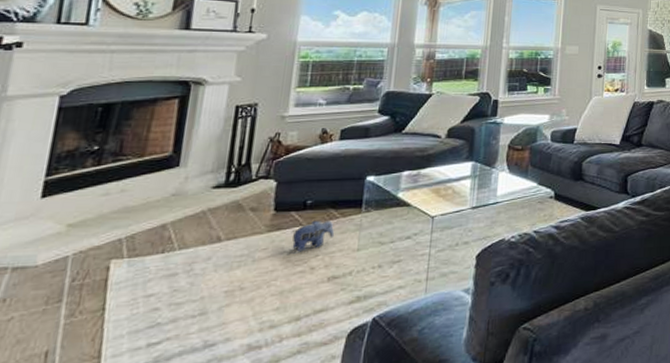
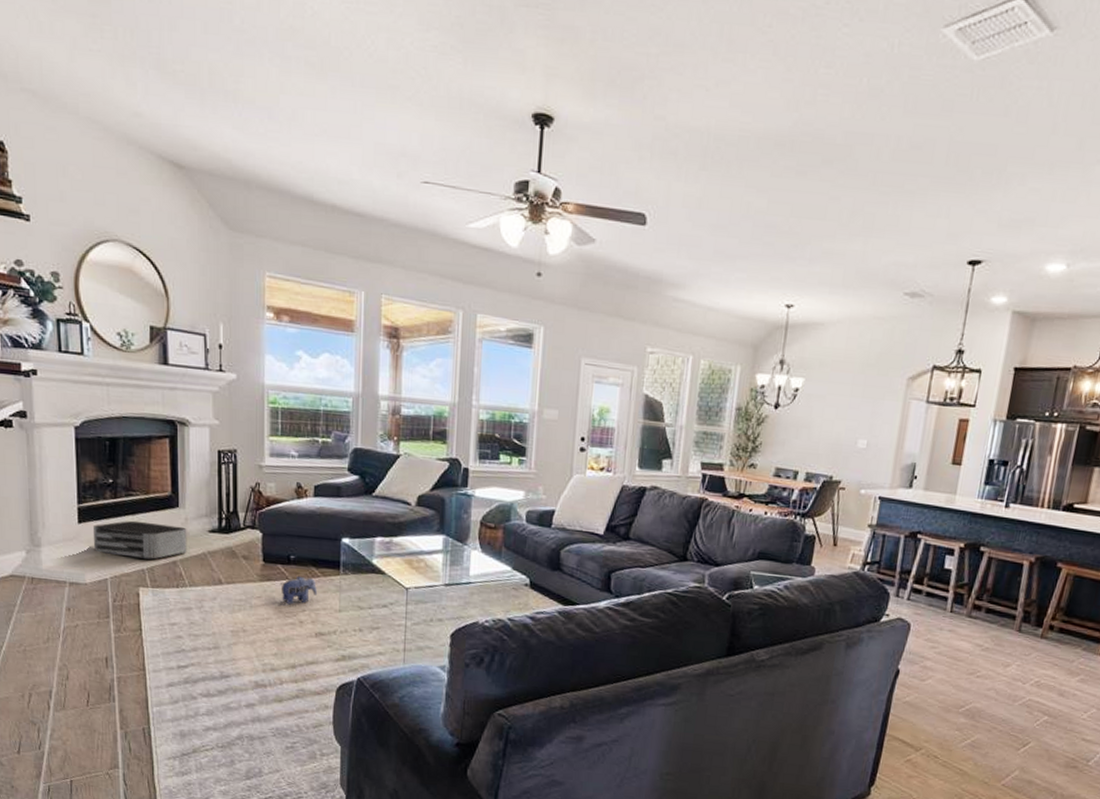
storage bin: none [56,186,186,228] -> present [92,520,187,559]

